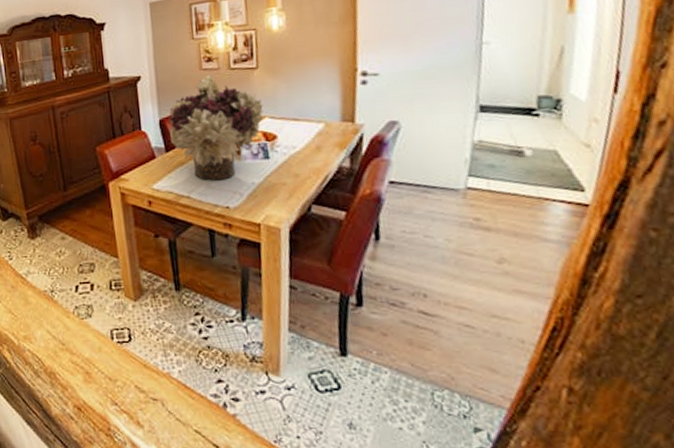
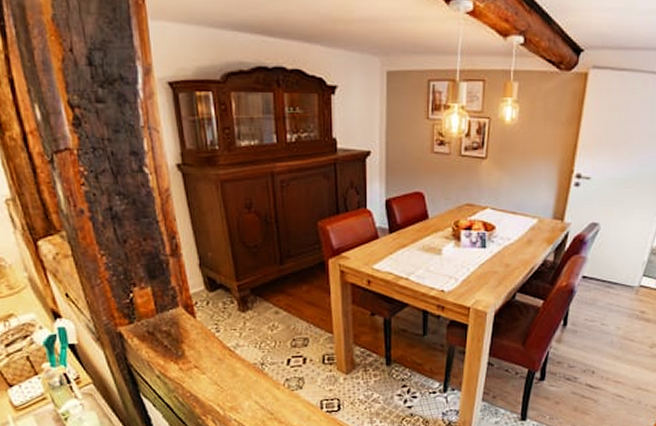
flower arrangement: present [167,75,264,181] -> none [394,159,487,265]

